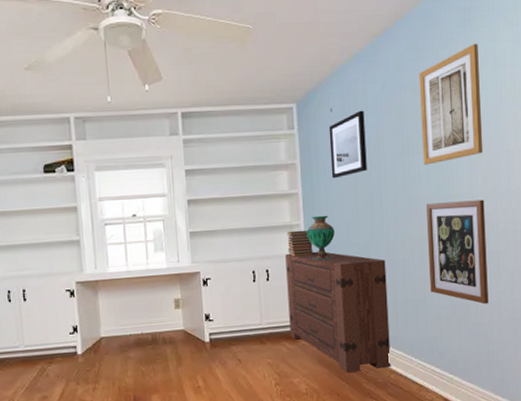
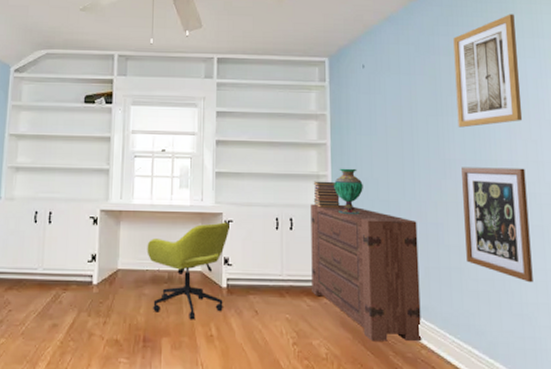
office chair: none [127,280,208,376] -> present [147,222,229,320]
wall art: present [328,110,367,179] -> none [360,68,399,133]

